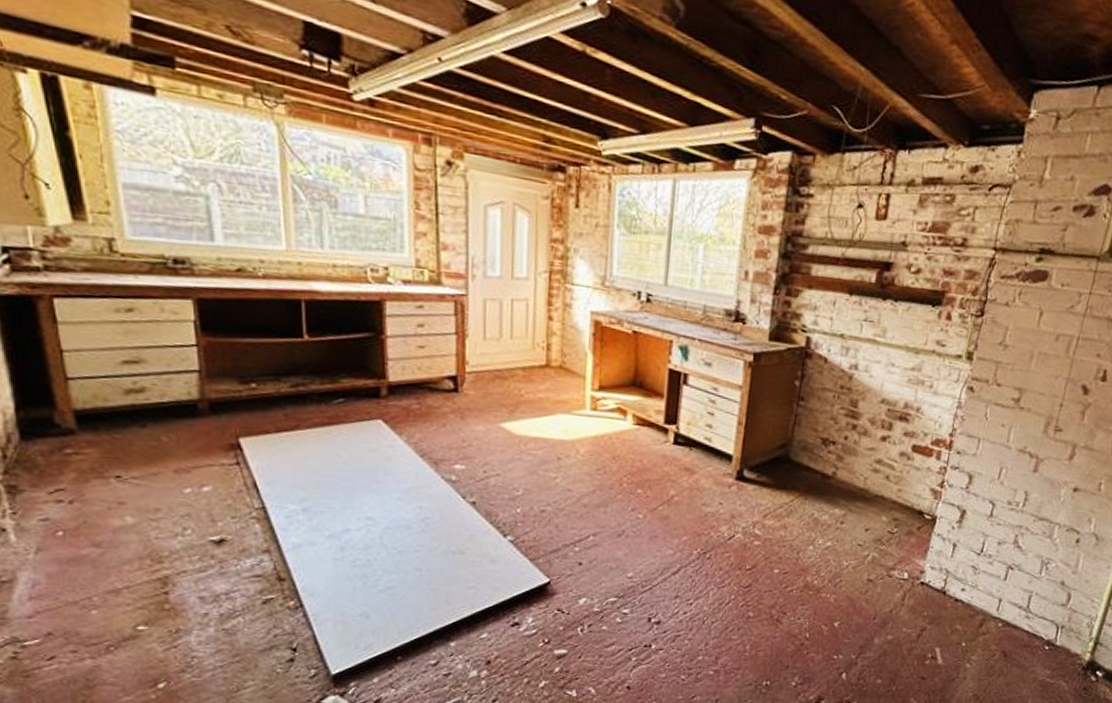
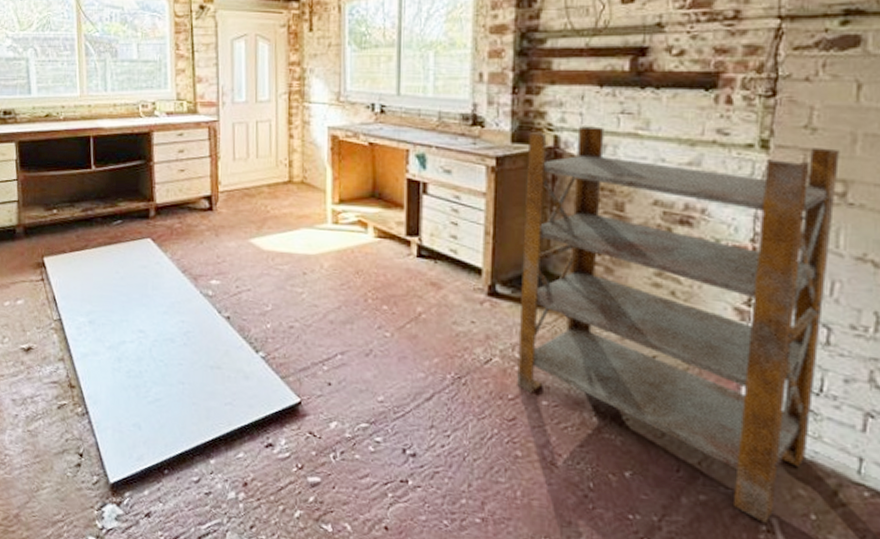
shelving unit: none [754,329,1021,652] -> present [517,126,840,523]

